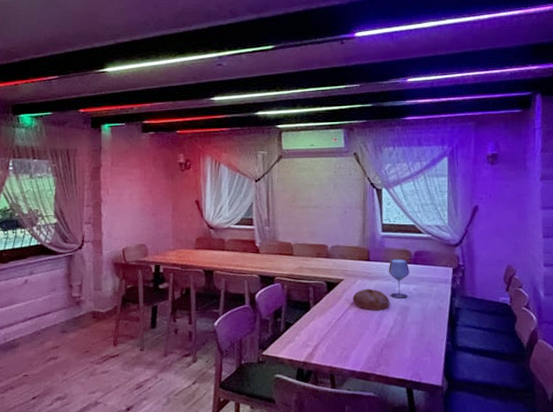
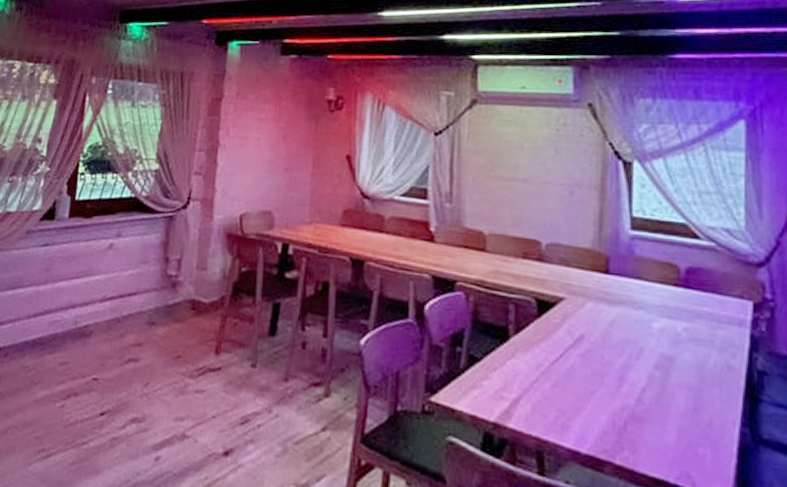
bread: present [352,288,390,311] -> none [578,317,641,357]
wine glass: present [388,259,409,299] -> none [639,275,676,343]

